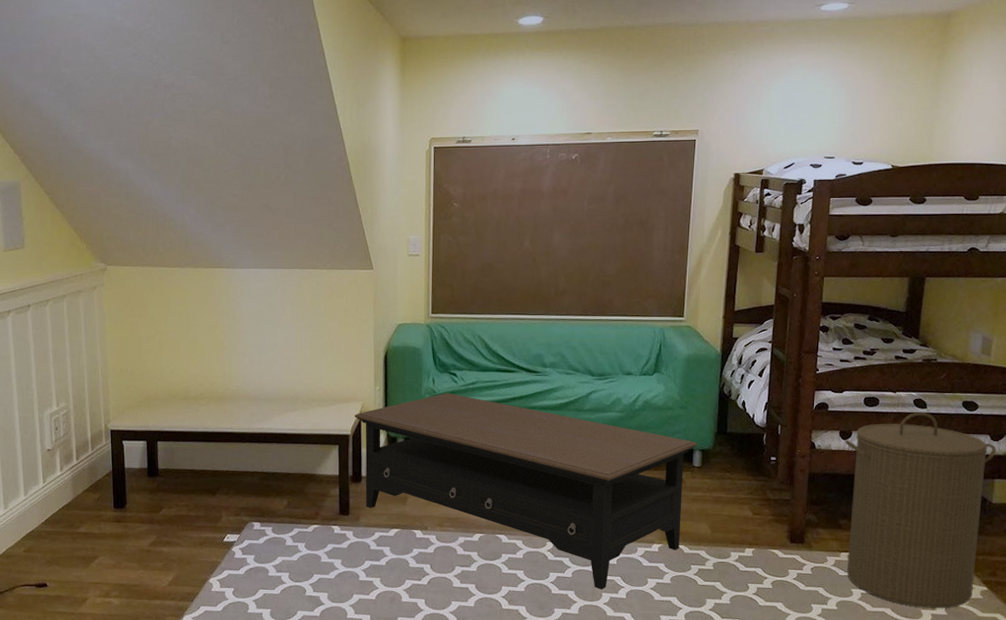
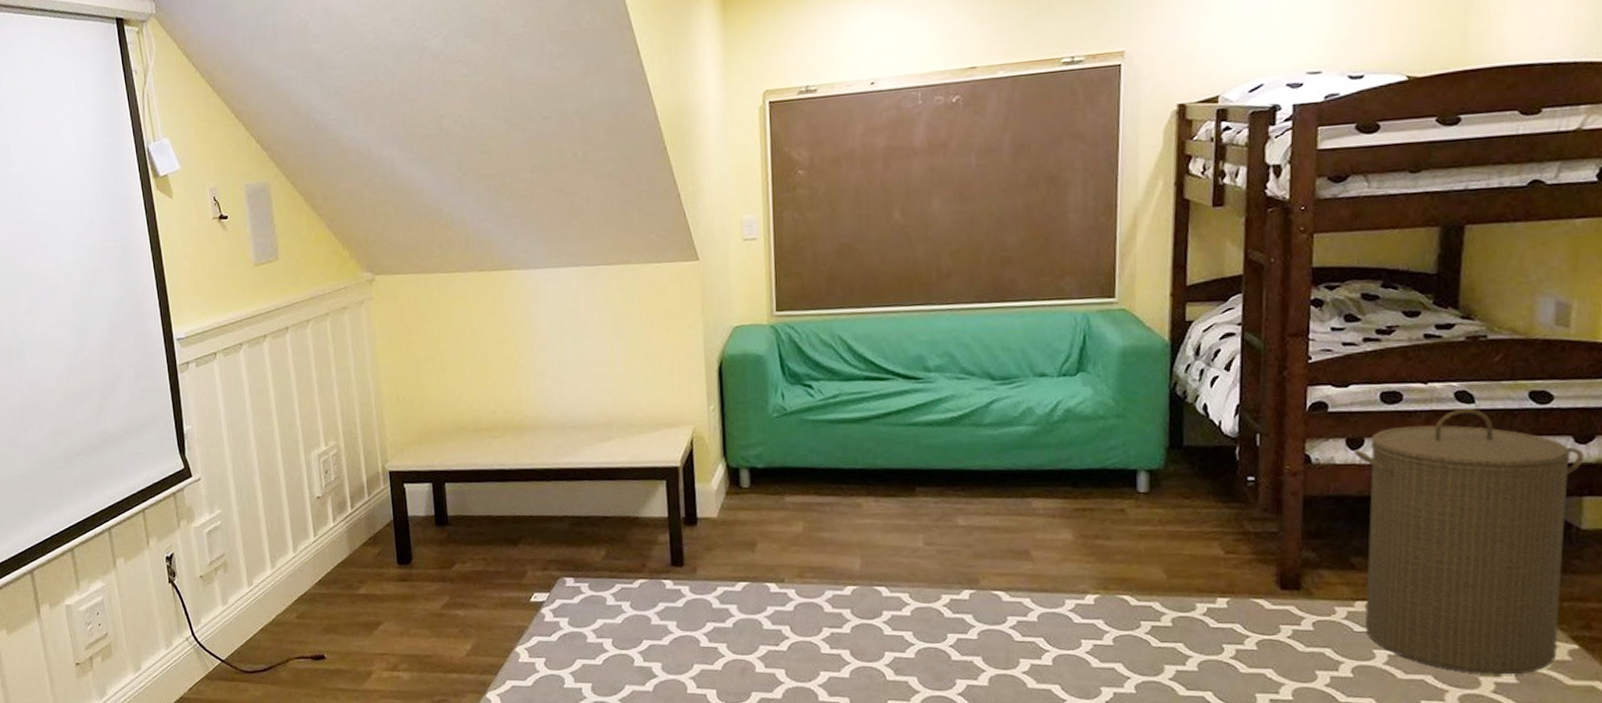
coffee table: present [354,392,697,590] -> none [684,409,1142,655]

